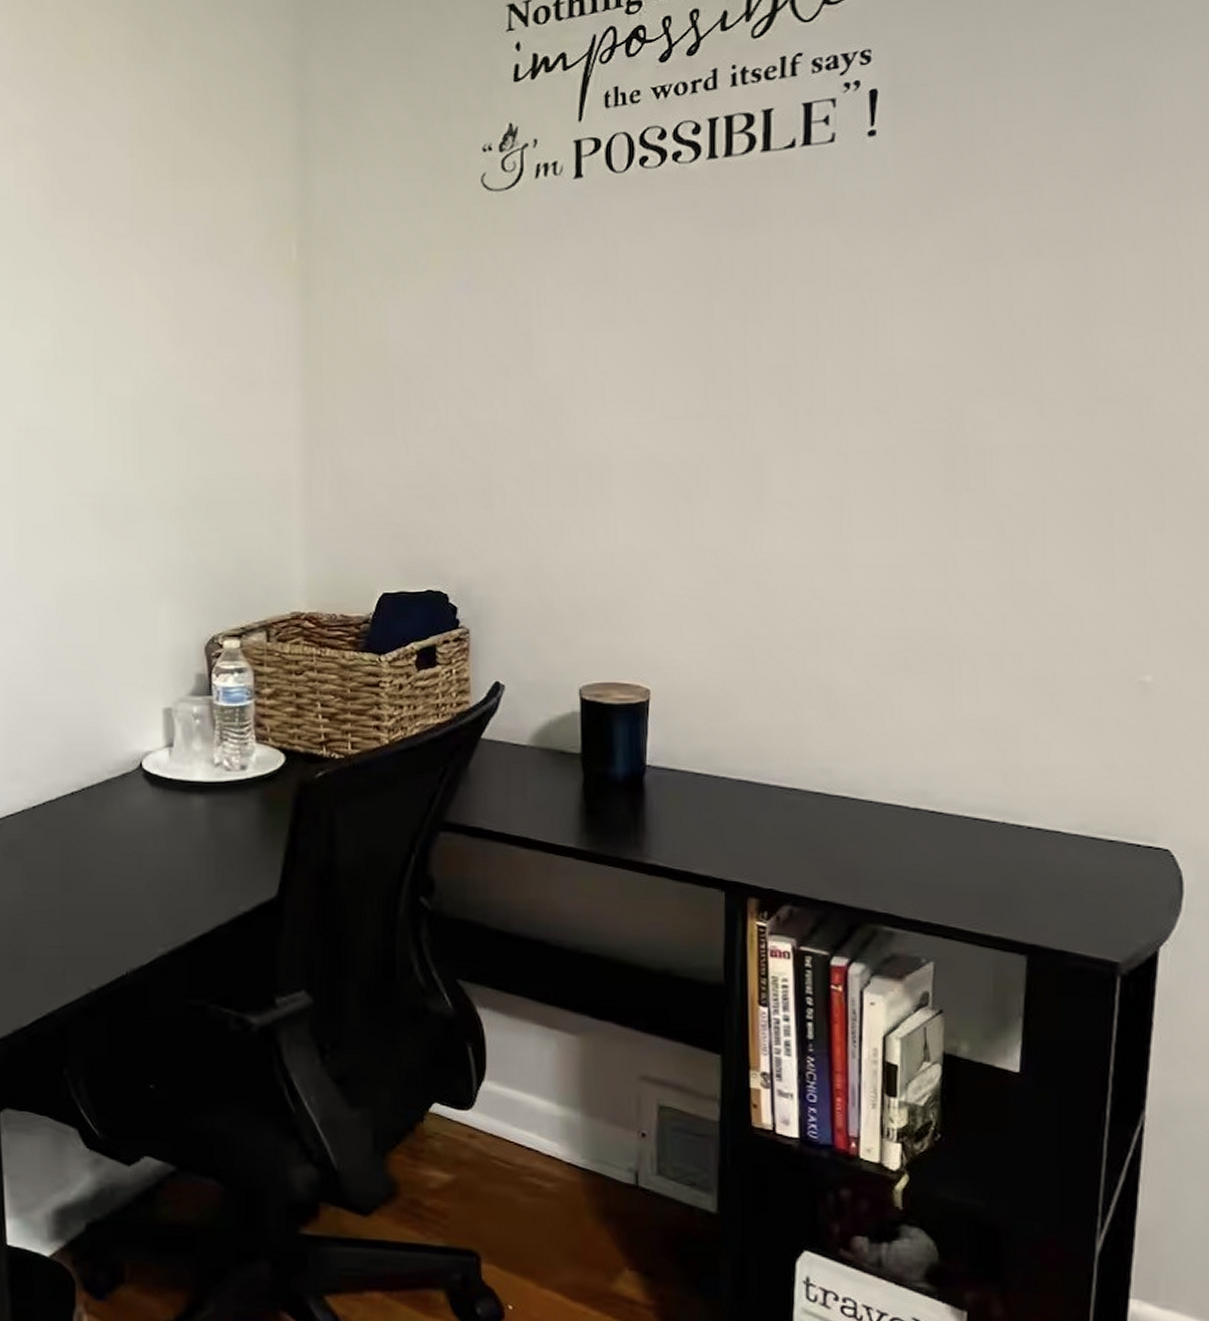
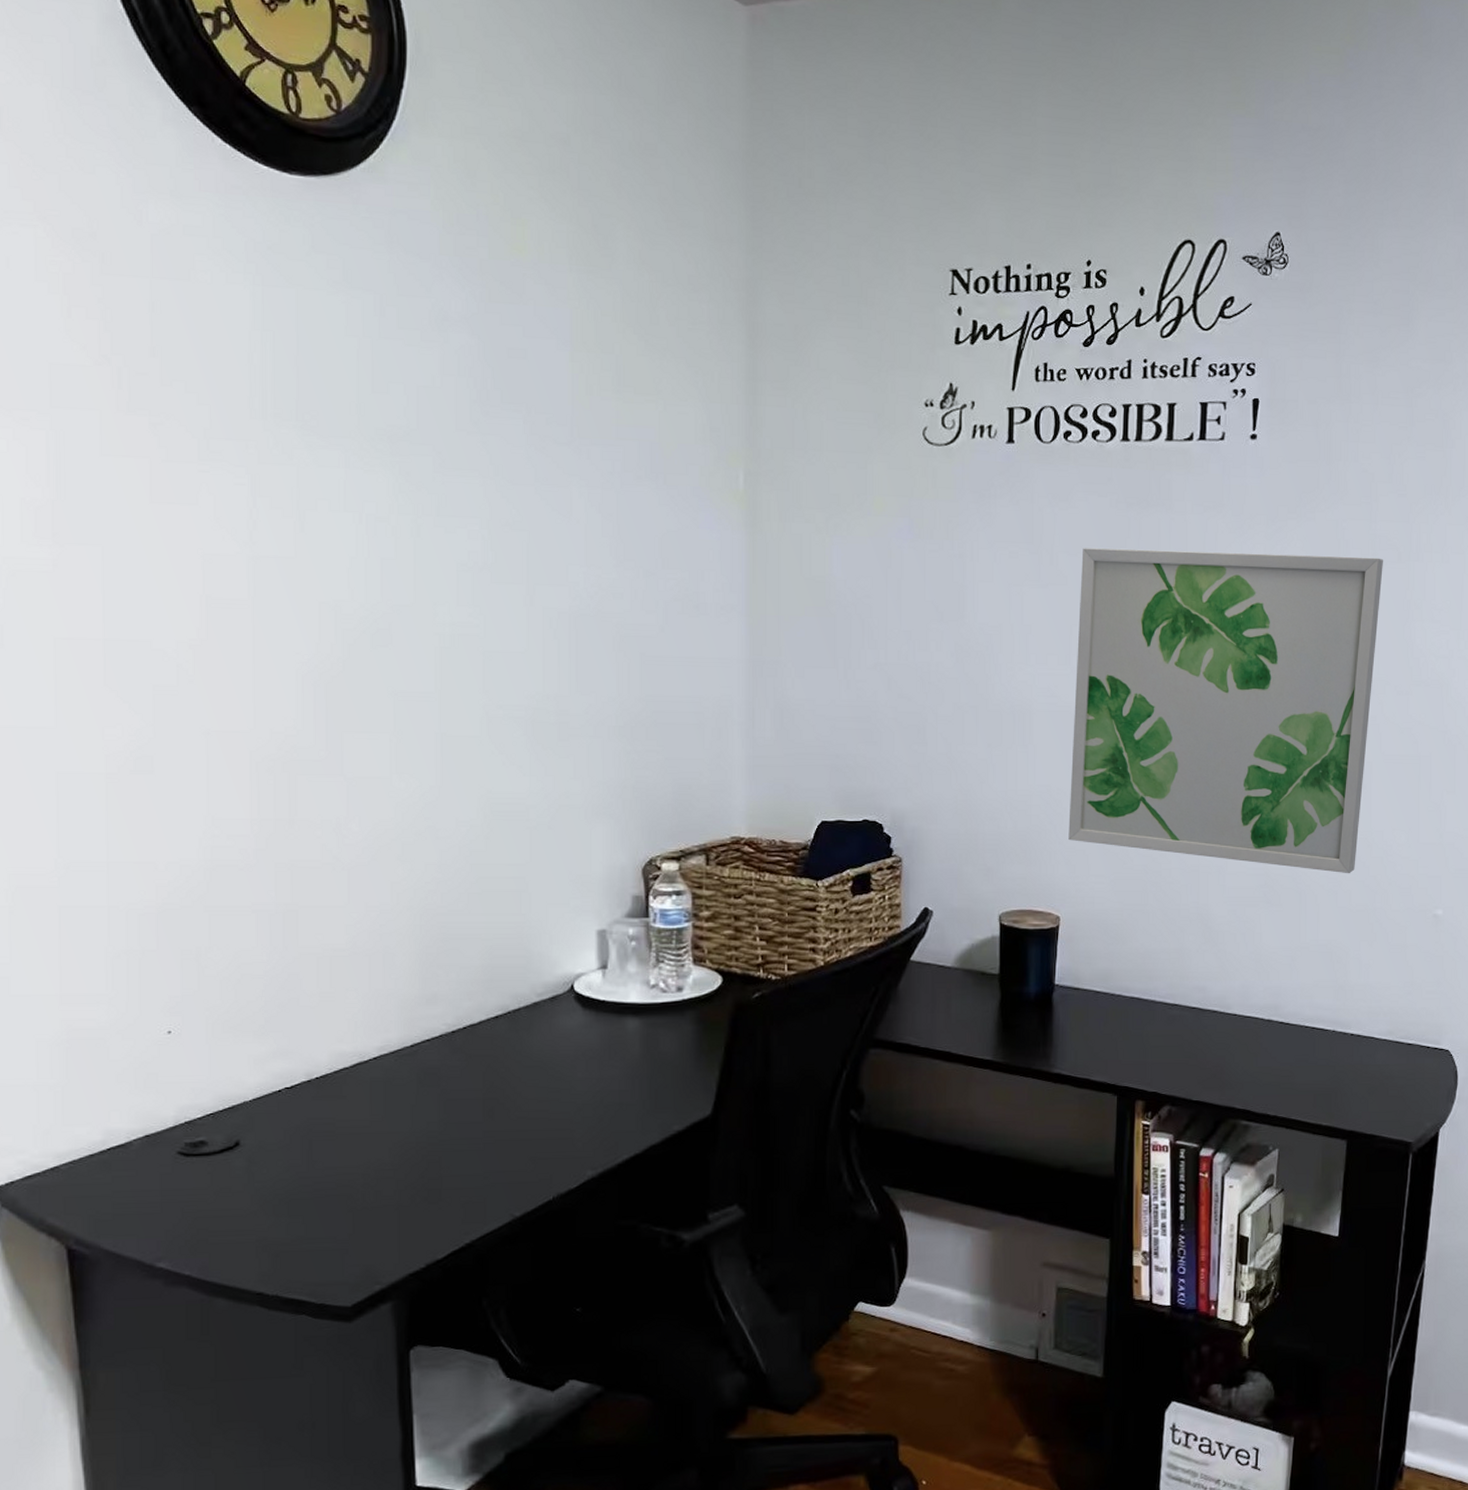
wall art: none [657,254,1051,635] -> present [1068,548,1383,874]

